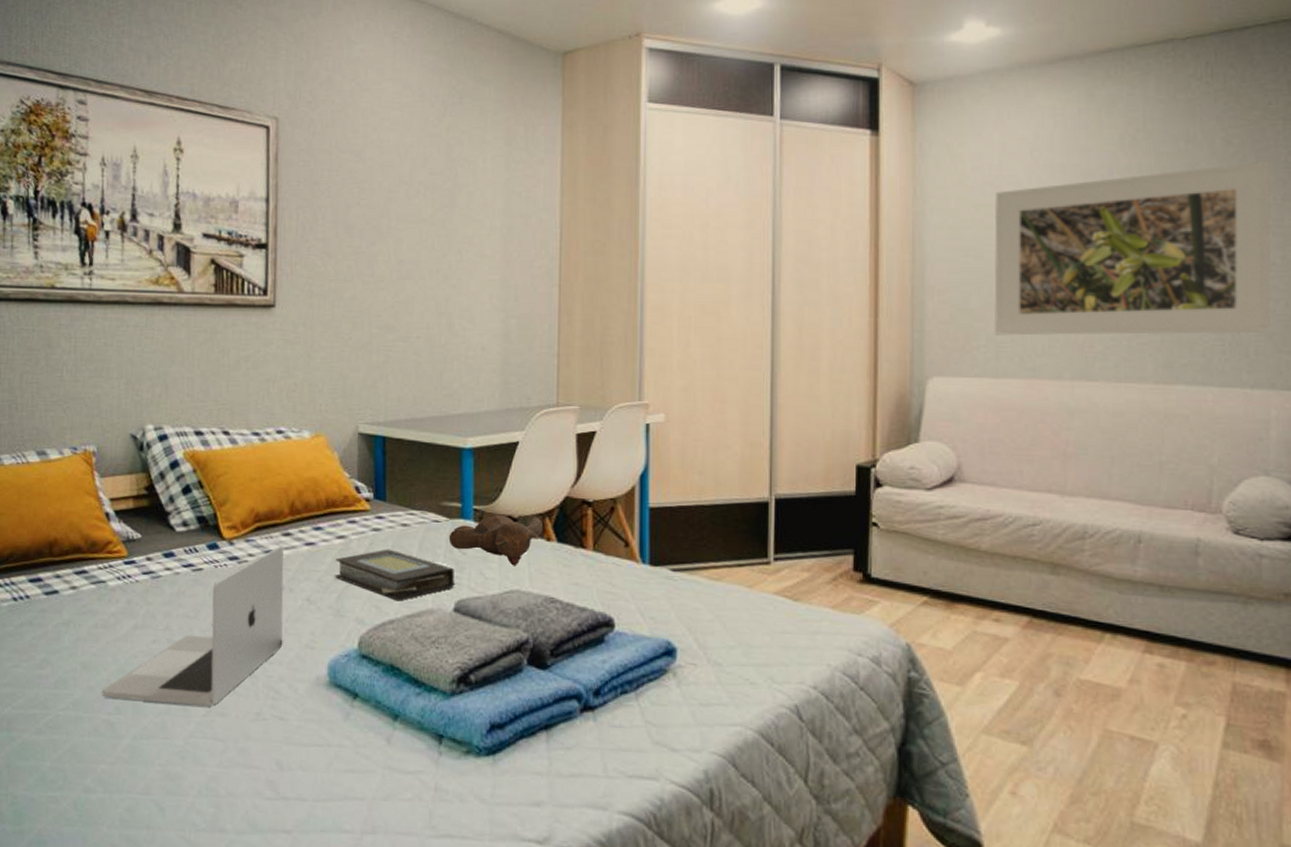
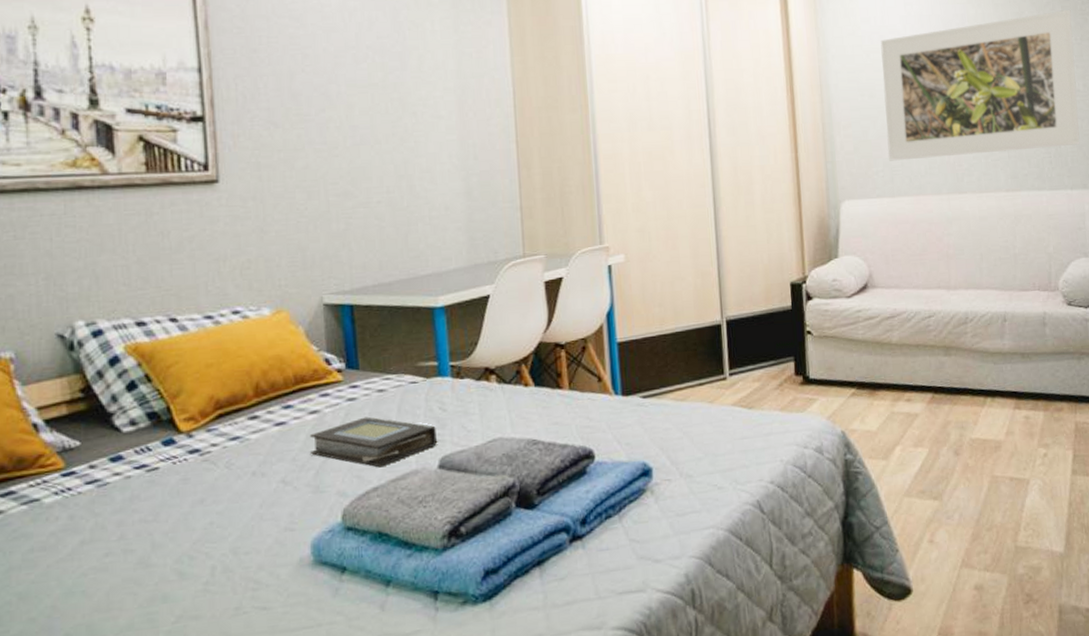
laptop: present [101,546,284,707] -> none [46,430,259,627]
teddy bear: present [448,514,544,566] -> none [427,365,521,415]

